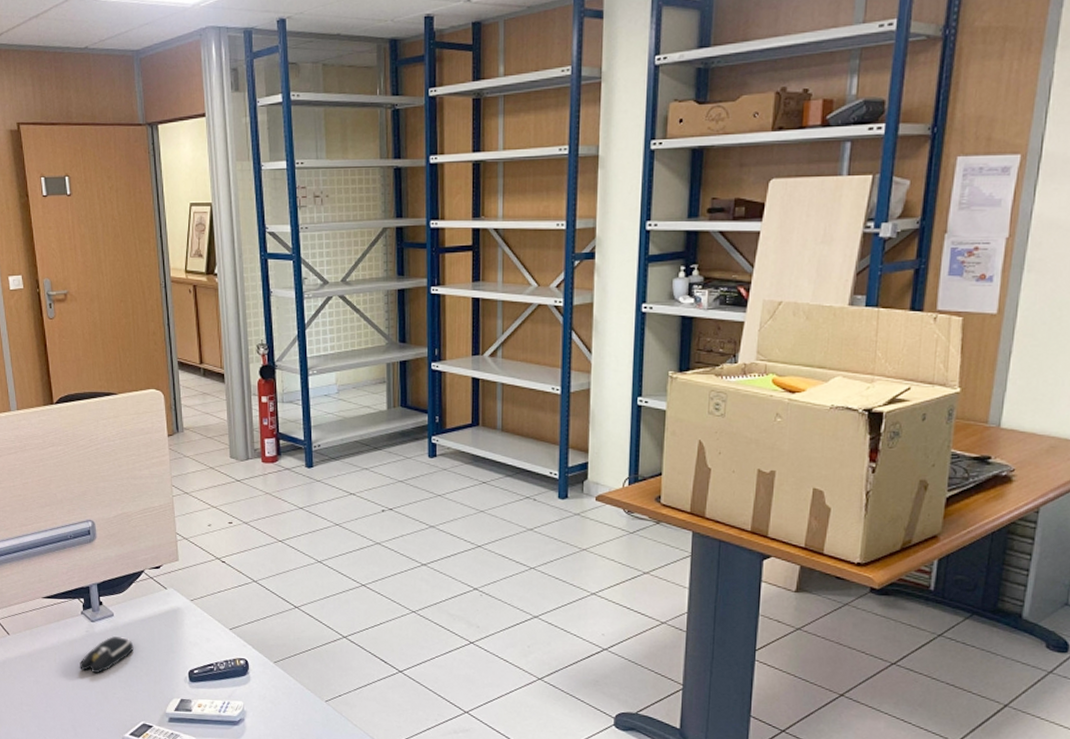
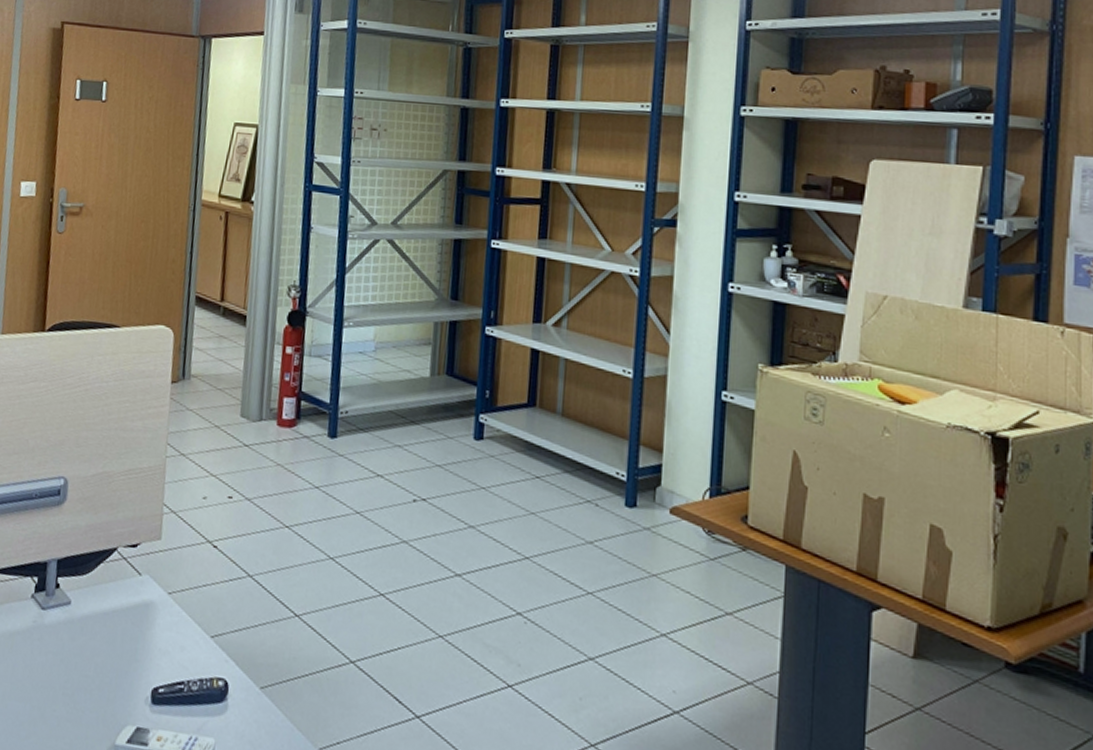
computer mouse: present [79,636,134,674] -> none [15,632,89,681]

